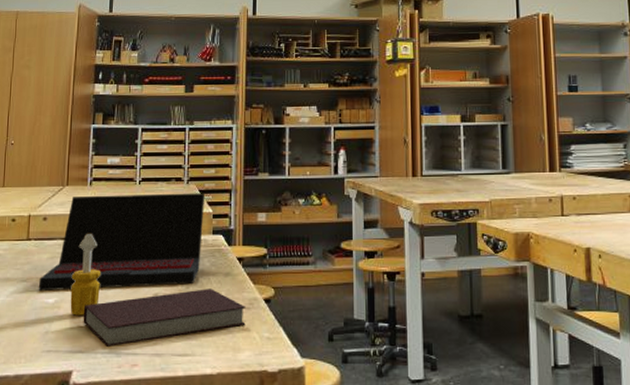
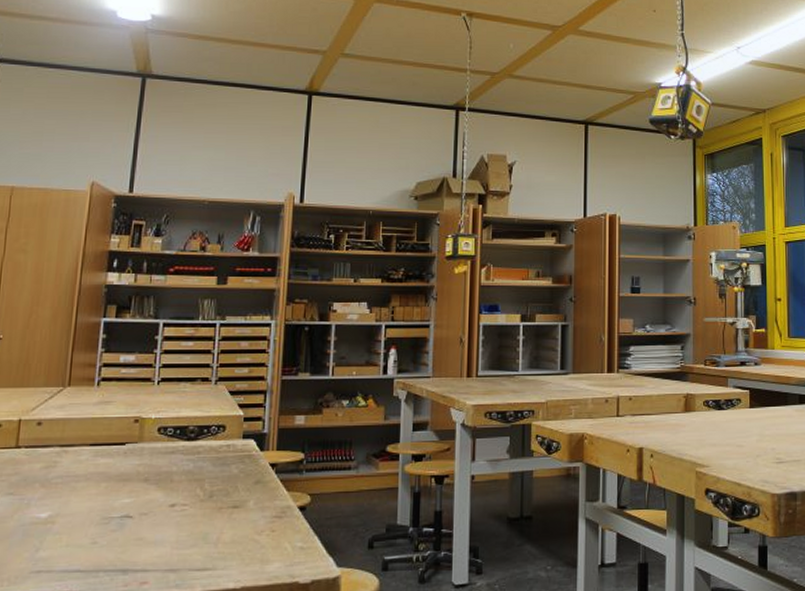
laptop: present [38,193,204,292] -> none [28,394,235,506]
screwdriver: present [70,234,102,316] -> none [67,440,108,531]
notebook: present [83,289,246,347] -> none [83,497,277,564]

